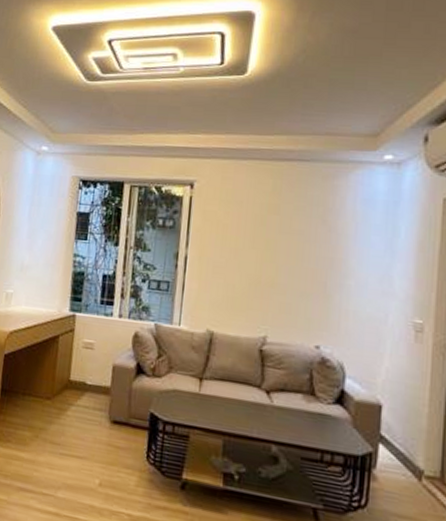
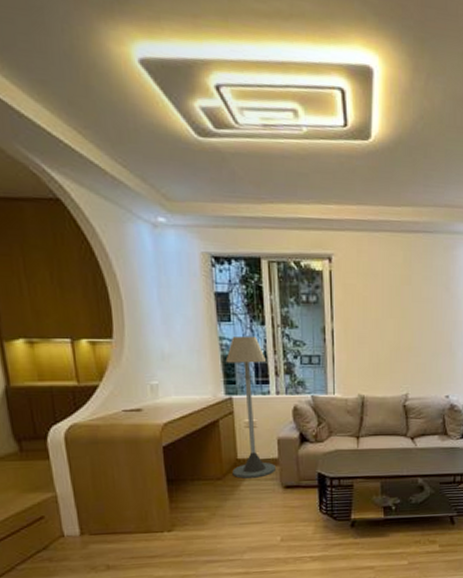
floor lamp: none [62,254,114,406] -> present [225,336,275,479]

